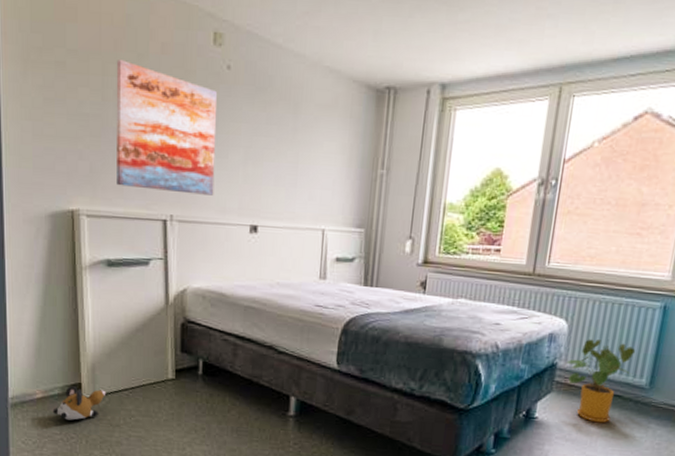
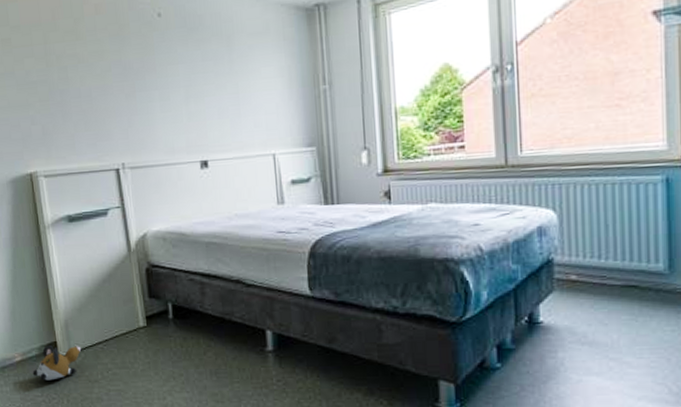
wall art: present [116,60,218,196] -> none [56,26,161,143]
house plant: present [567,339,636,423] -> none [565,226,644,320]

